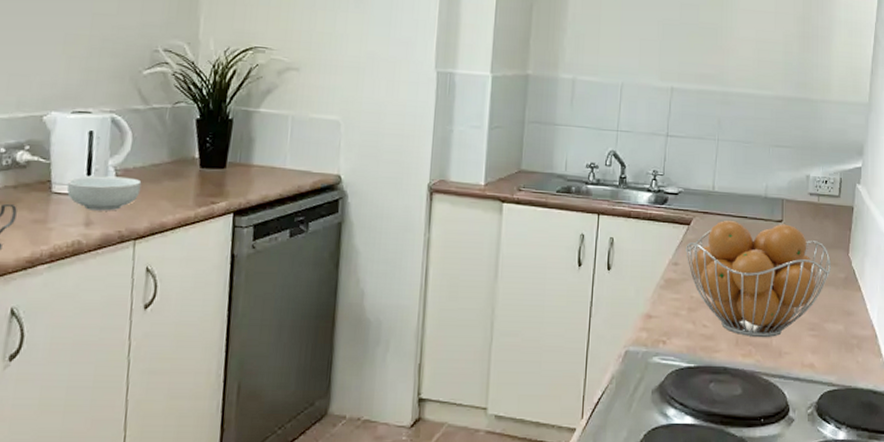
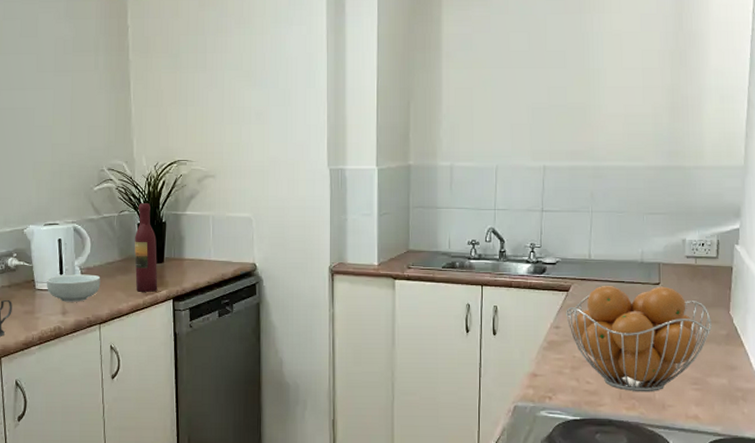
wine bottle: none [187,94,219,203] -> present [134,203,158,292]

